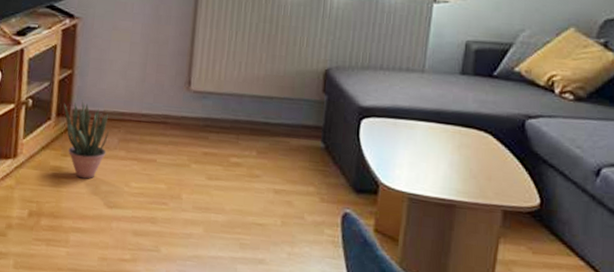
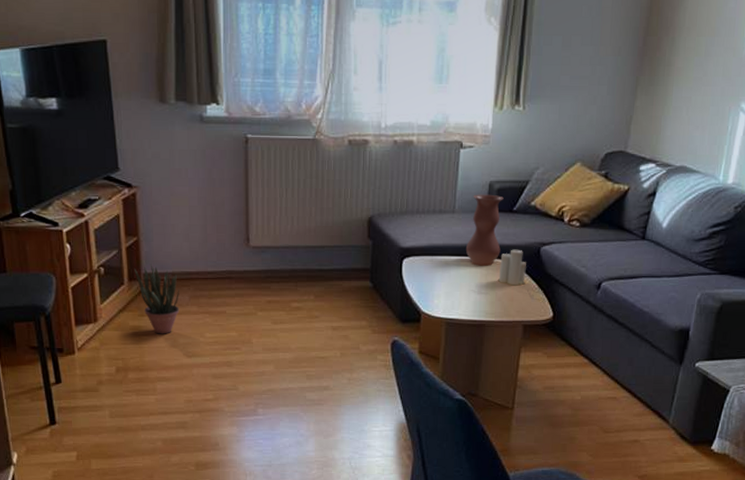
vase: none [435,53,482,137] -> present [465,194,504,267]
candle: none [472,118,508,163] -> present [497,248,526,286]

